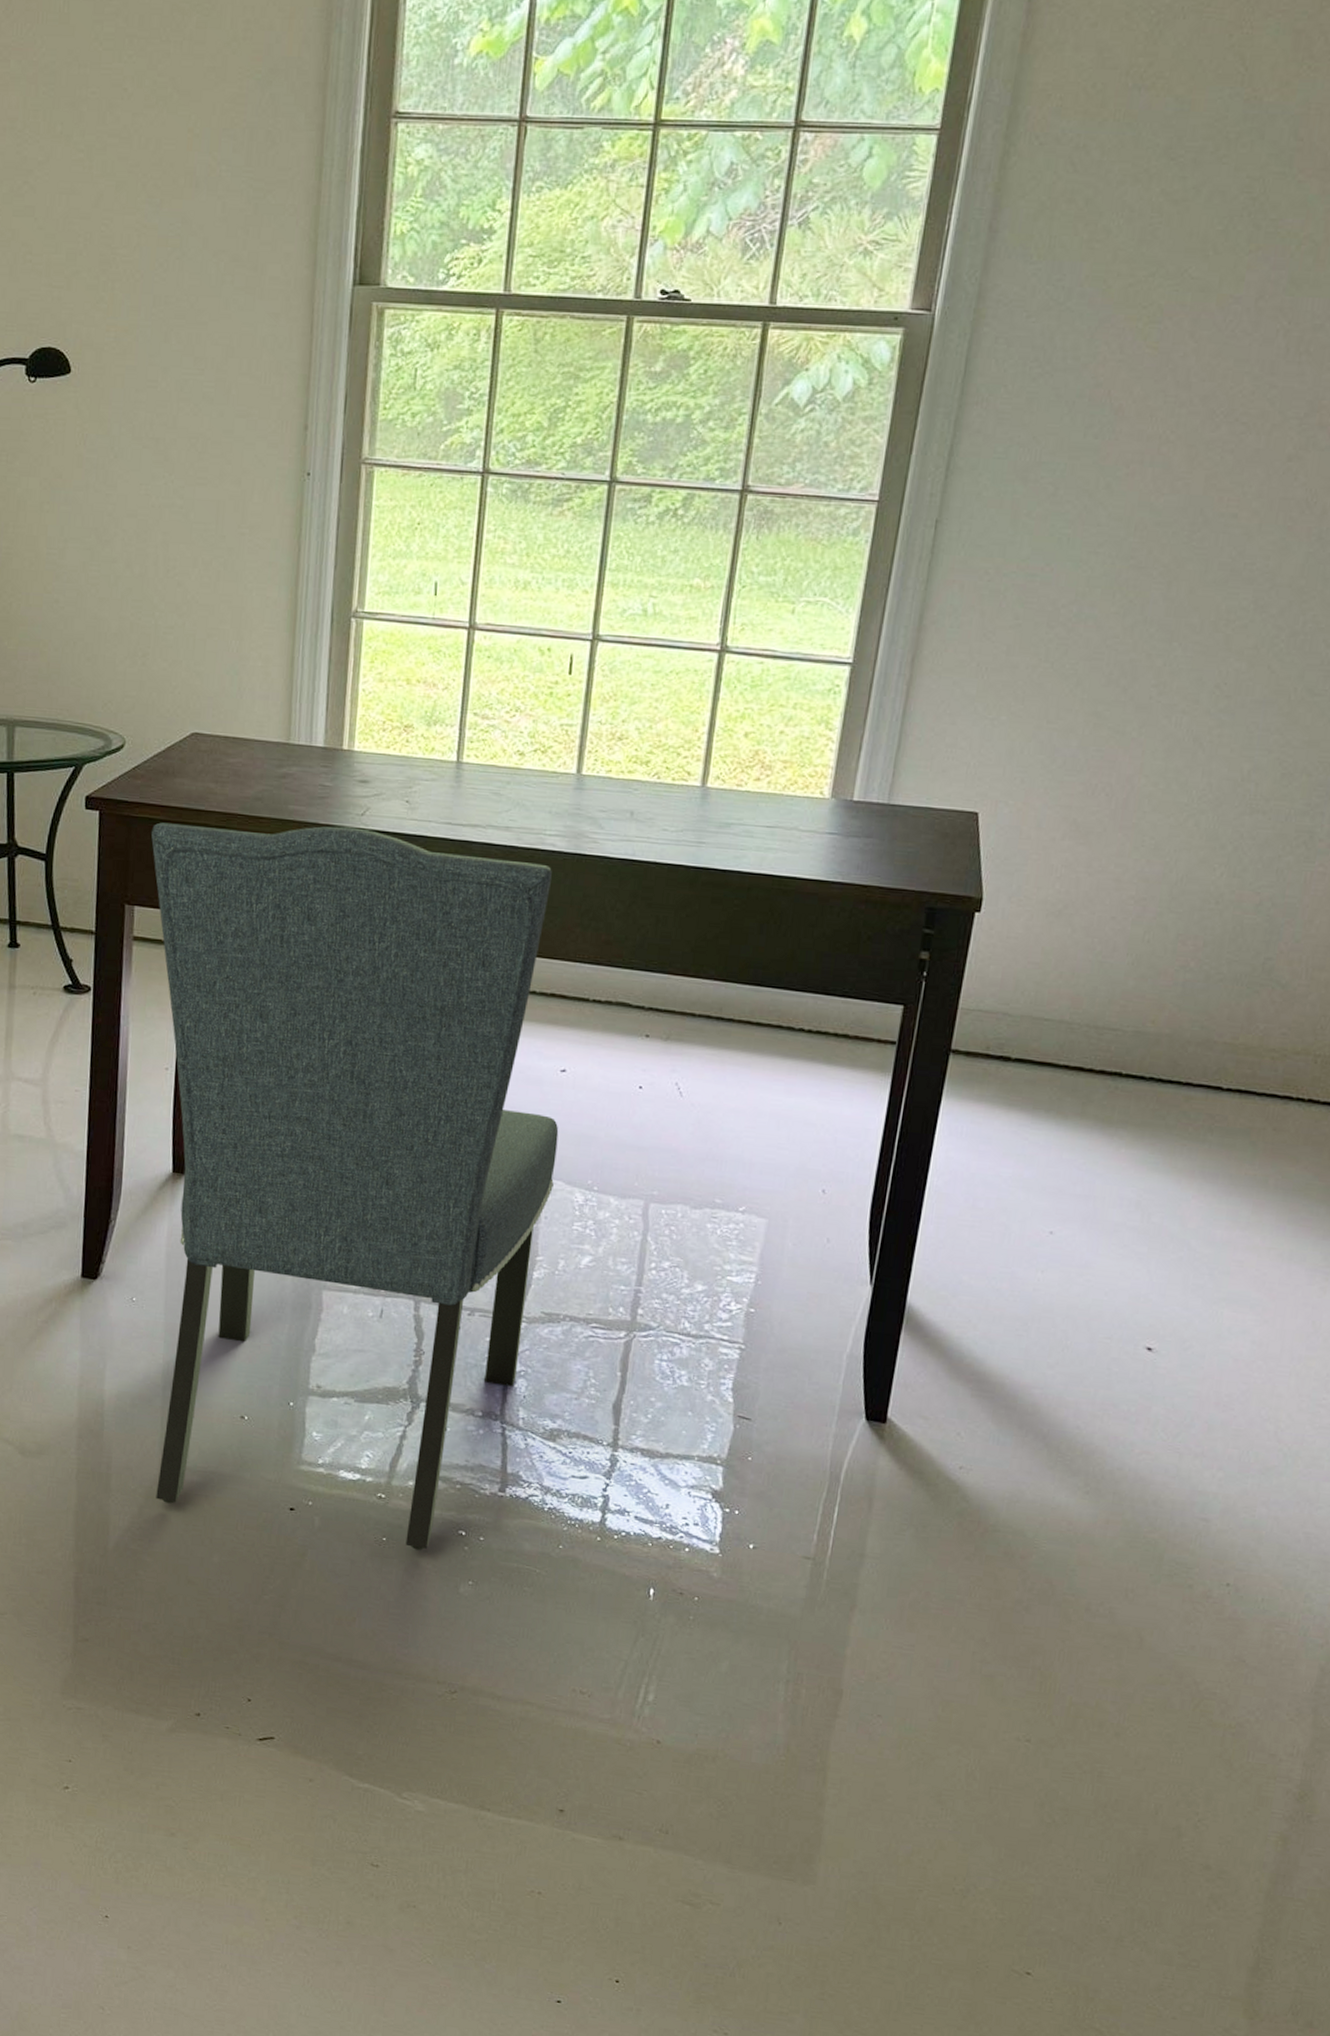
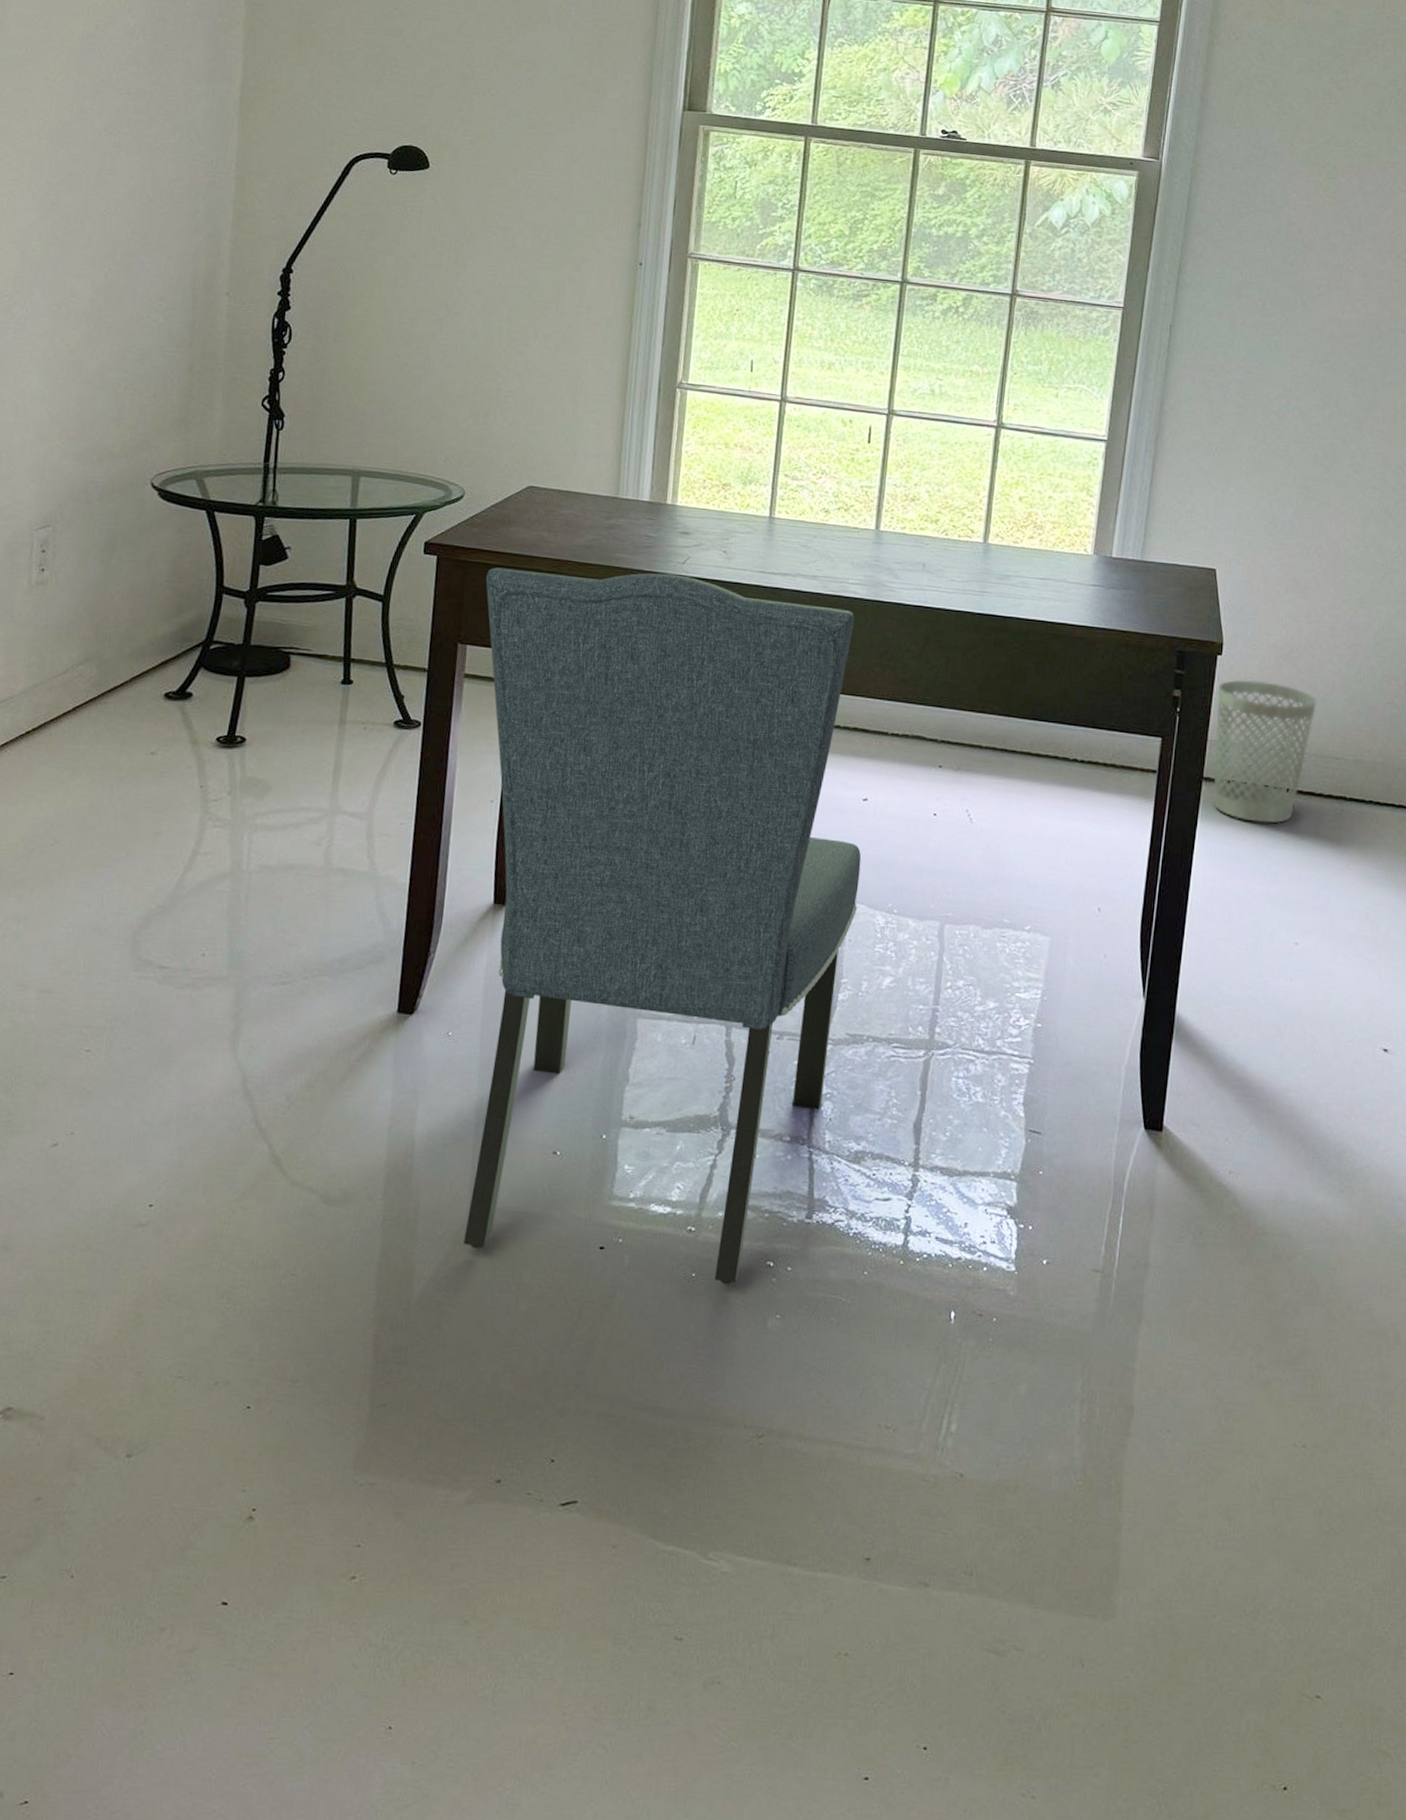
wastebasket: none [961,939,1093,1102] -> present [1212,679,1317,824]

